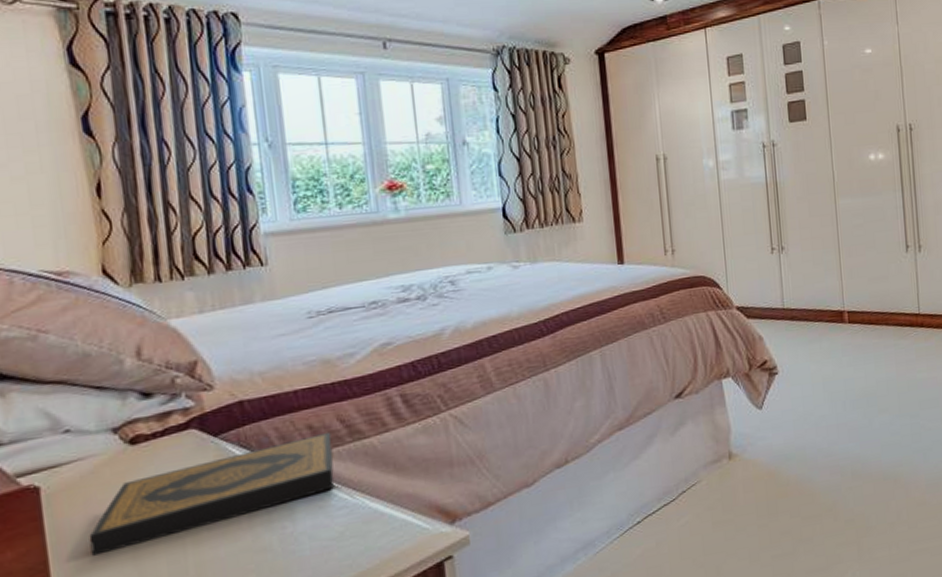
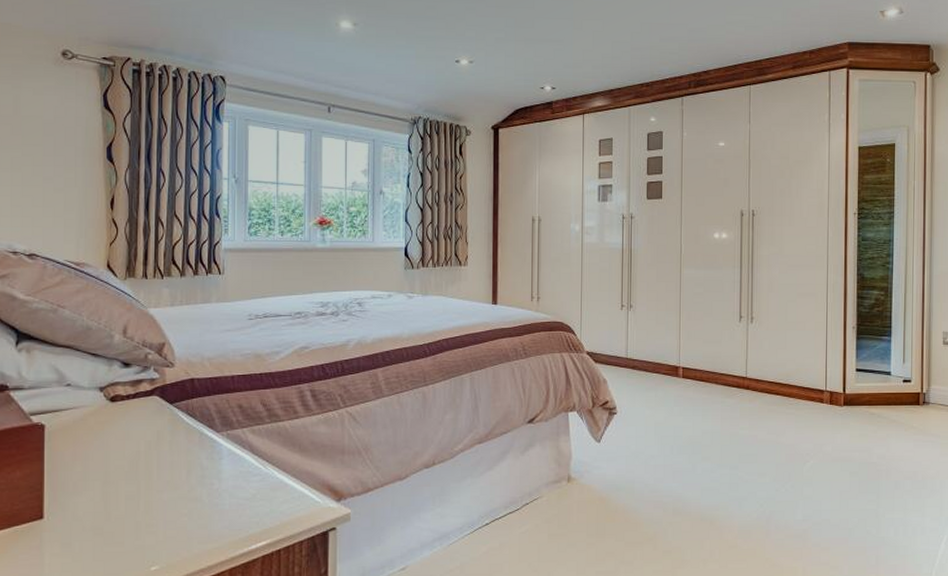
hardback book: present [89,431,334,556] -> none [74,412,255,484]

